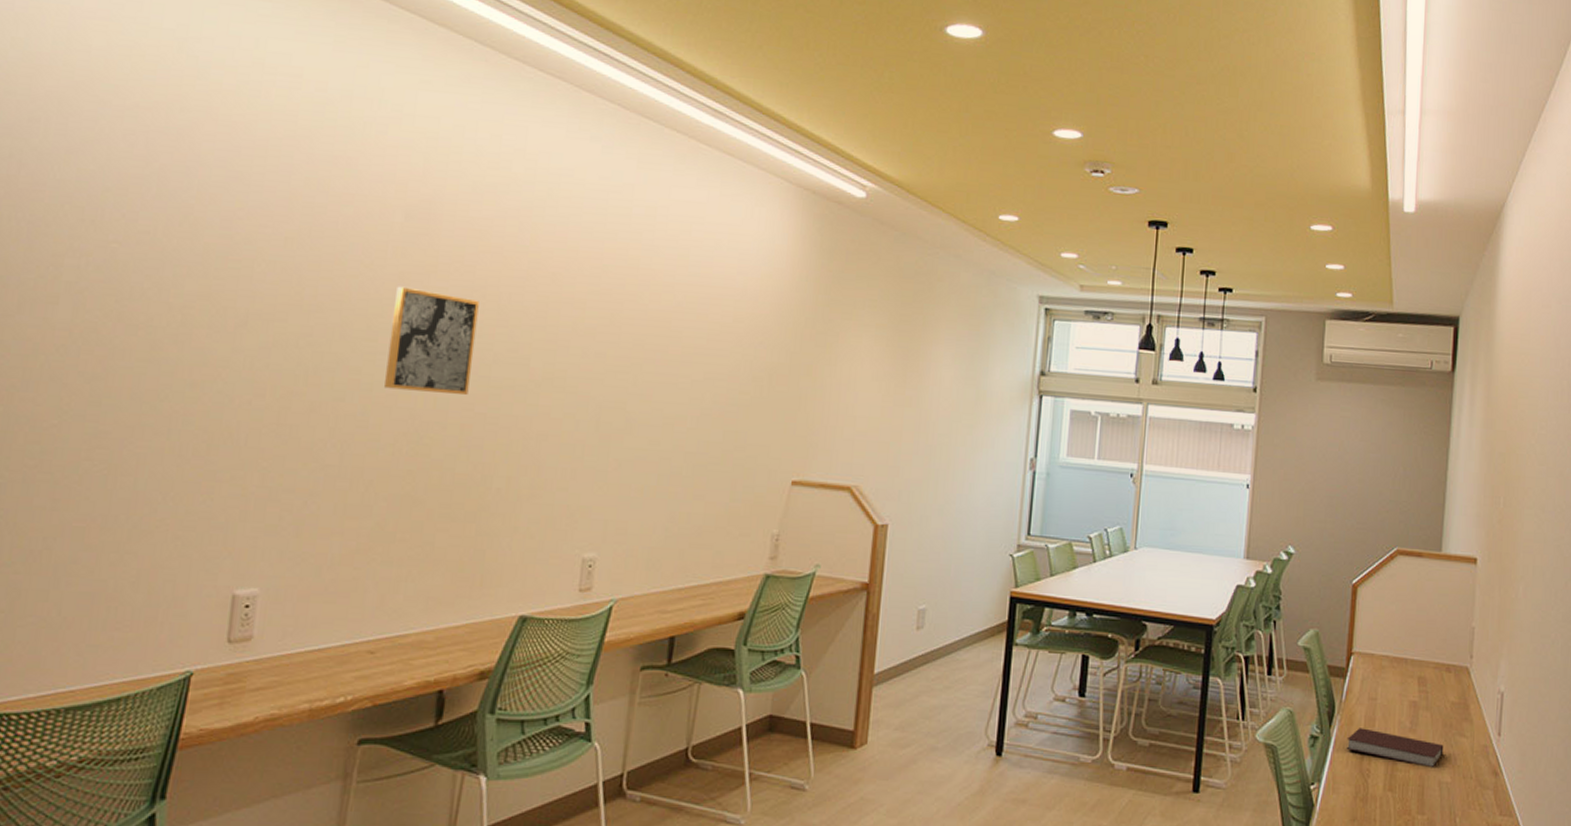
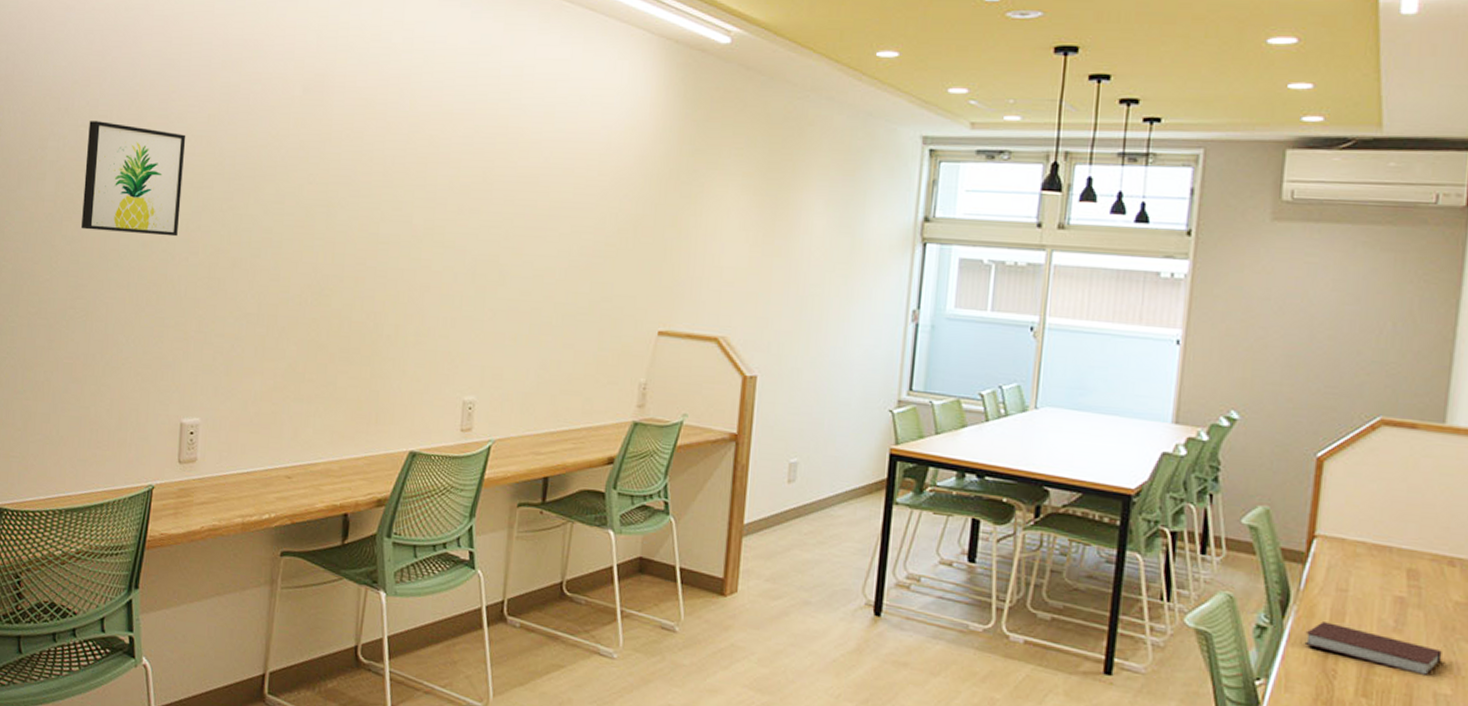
wall art: none [107,236,255,376] -> present [81,121,186,237]
wall art: present [384,286,479,396] -> none [291,153,367,251]

